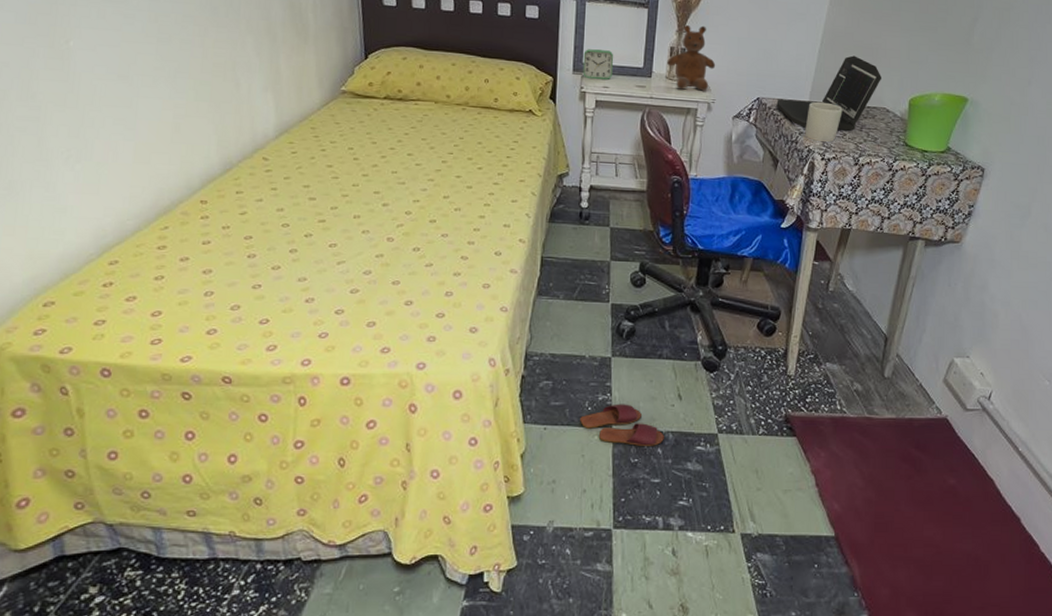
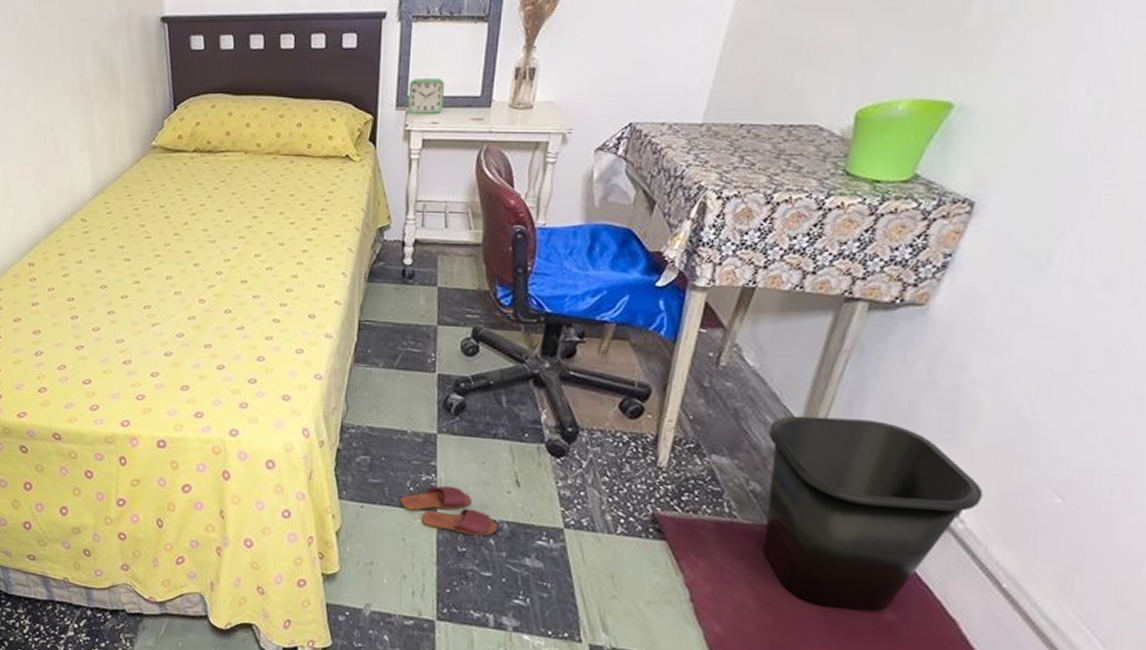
teddy bear: present [667,24,716,91] -> none [511,37,575,119]
laptop: present [776,55,881,132] -> none [655,57,814,160]
mug: present [805,101,843,143] -> none [694,123,752,176]
waste bin: none [865,328,1003,479] -> present [763,415,983,612]

